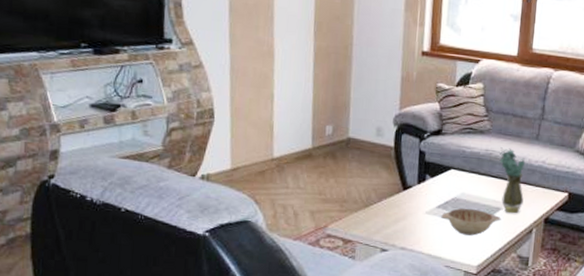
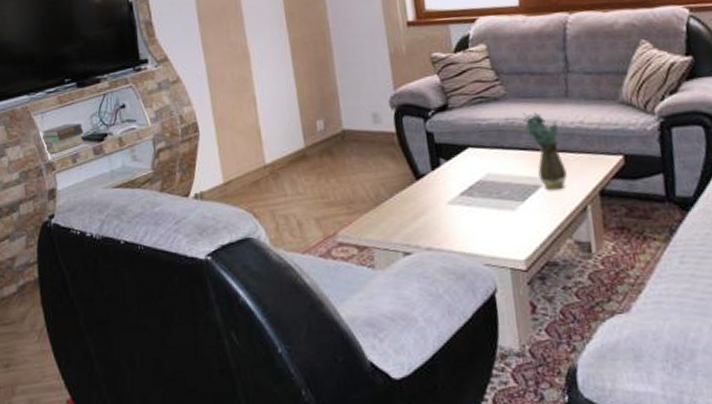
books: none [50,88,96,116] -> present [42,123,84,154]
decorative bowl: present [440,208,501,236] -> none [466,190,543,224]

